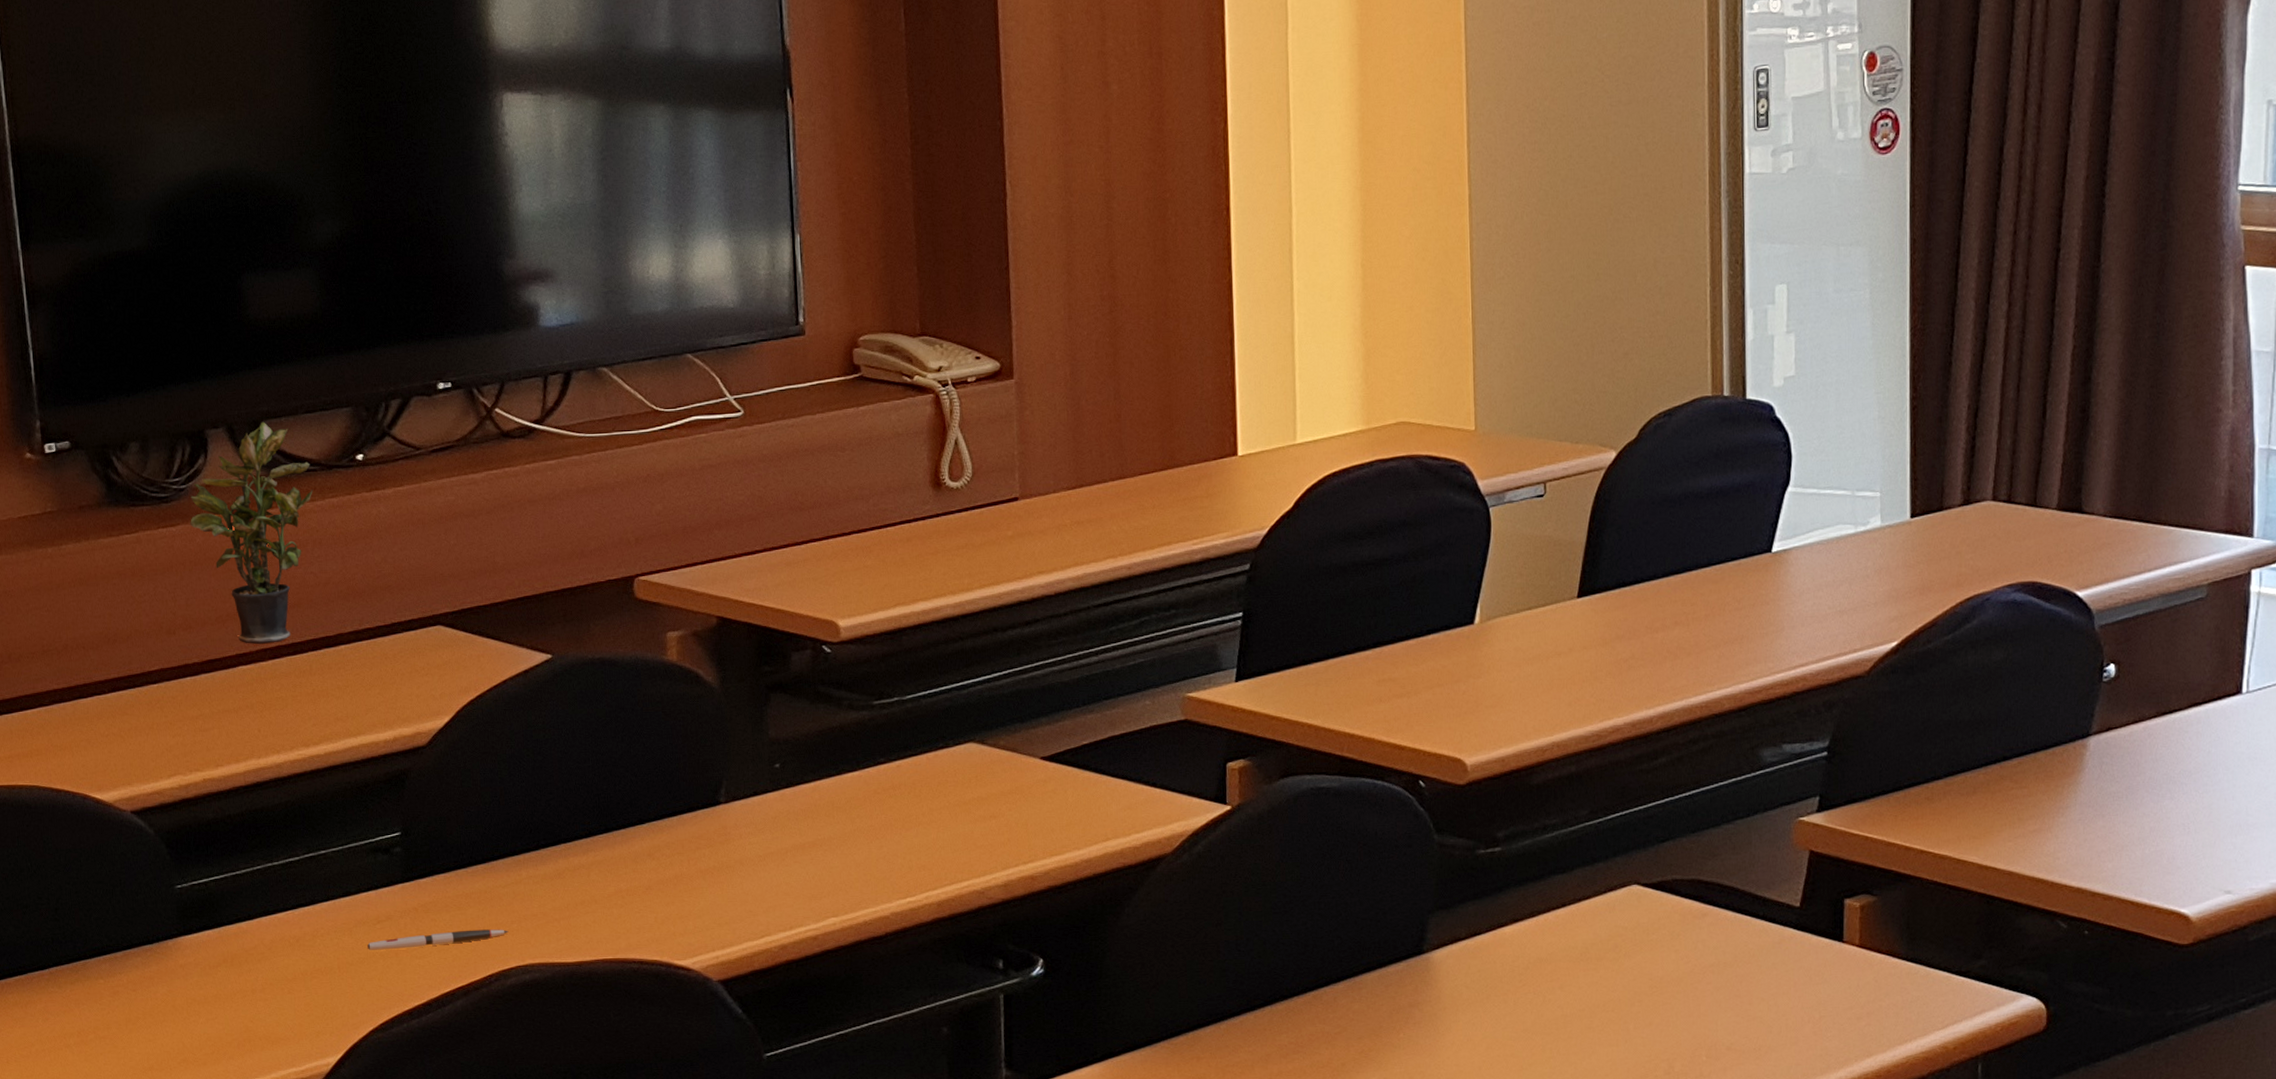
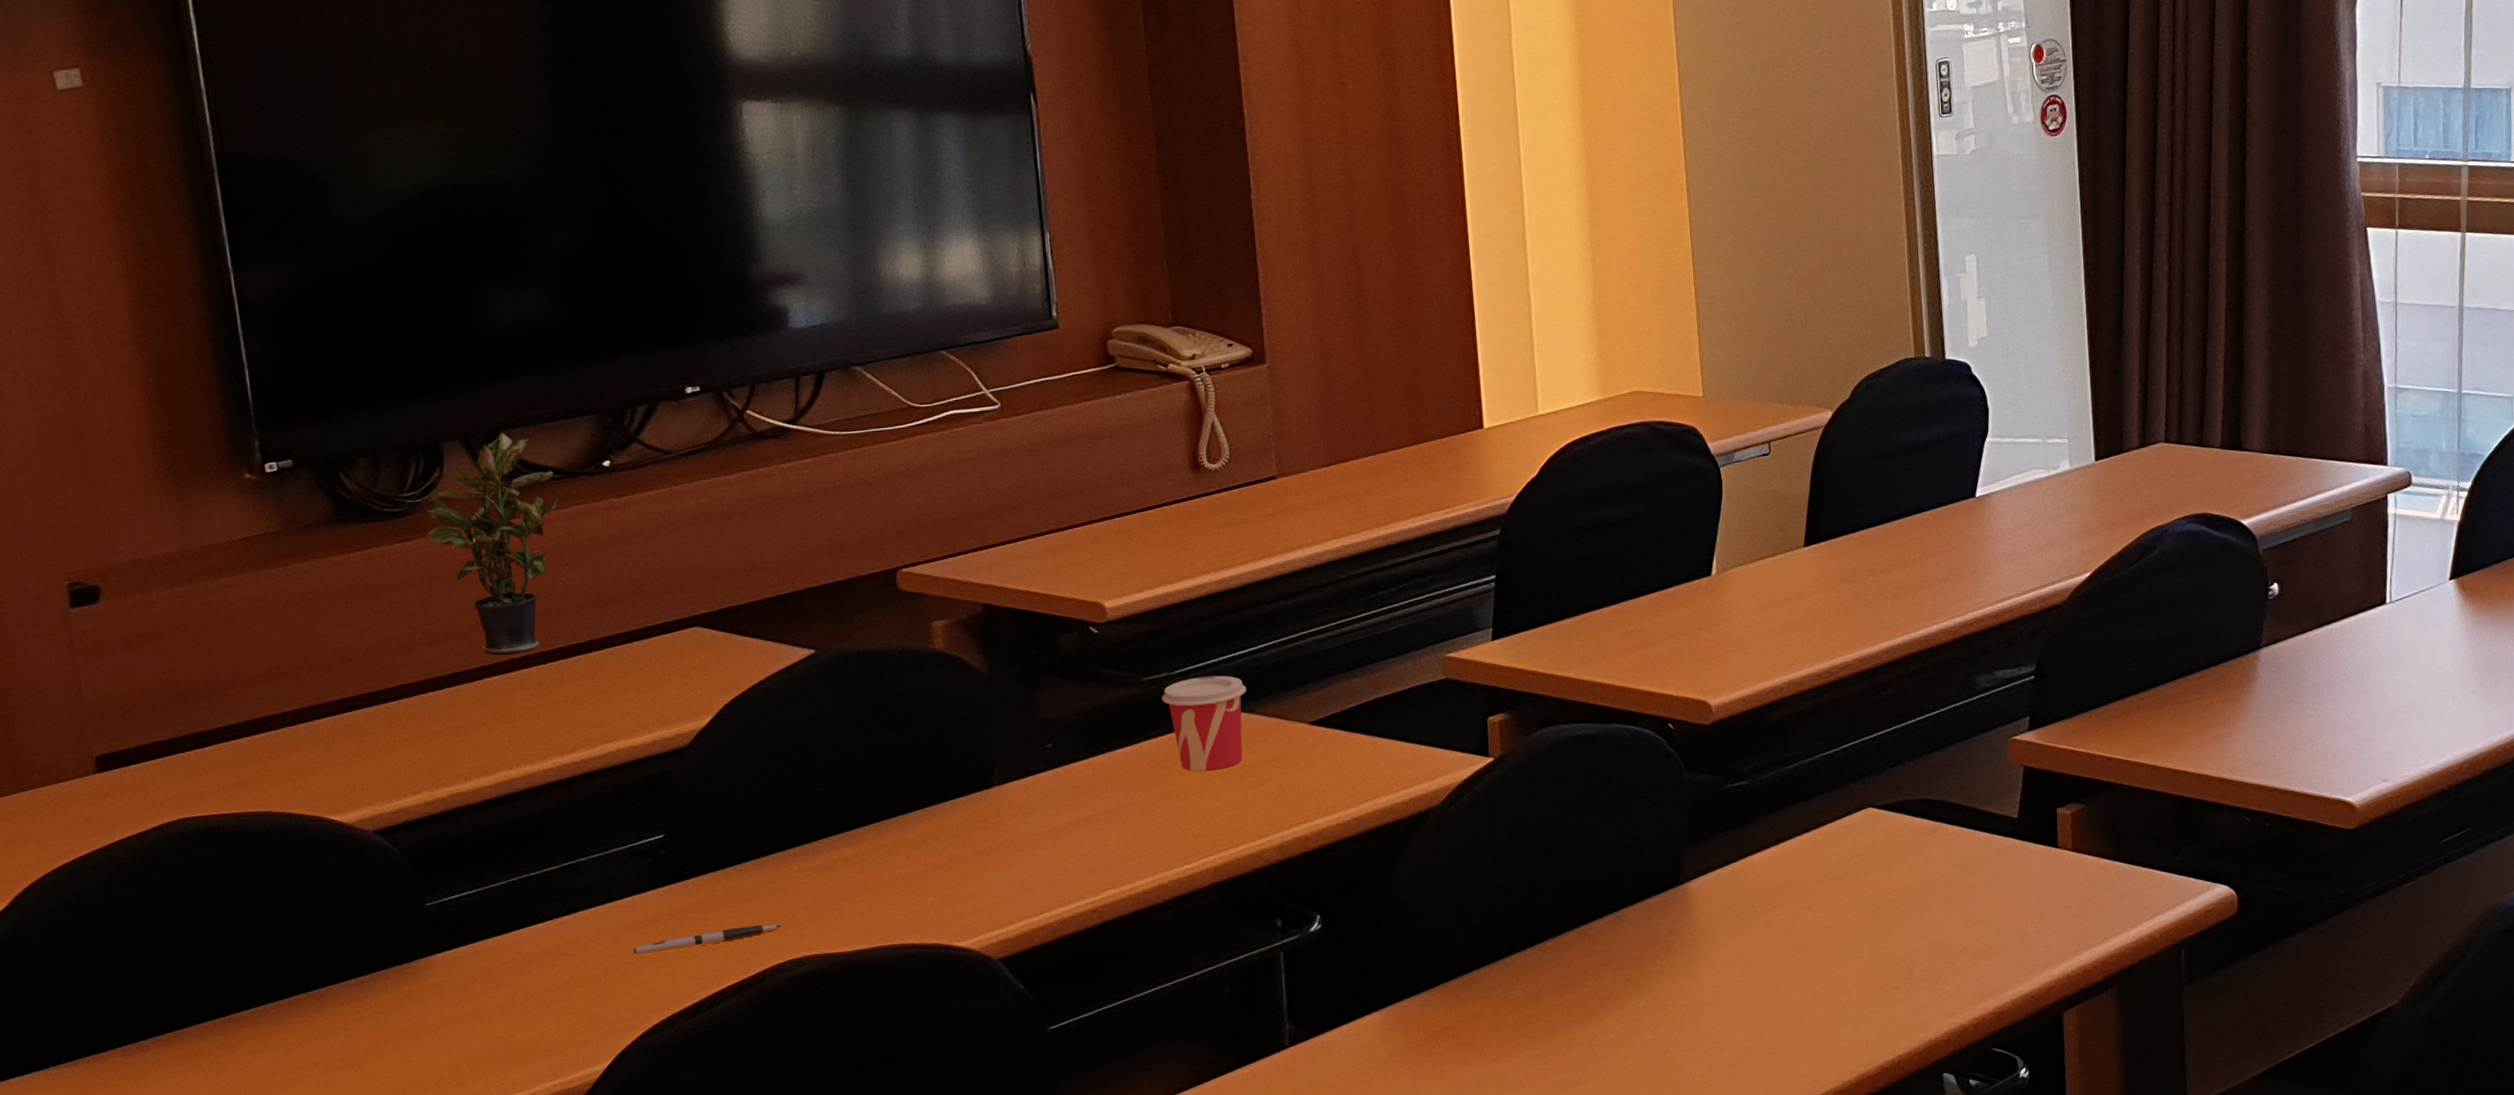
cup: none [892,703,978,802] -> present [1162,675,1246,772]

